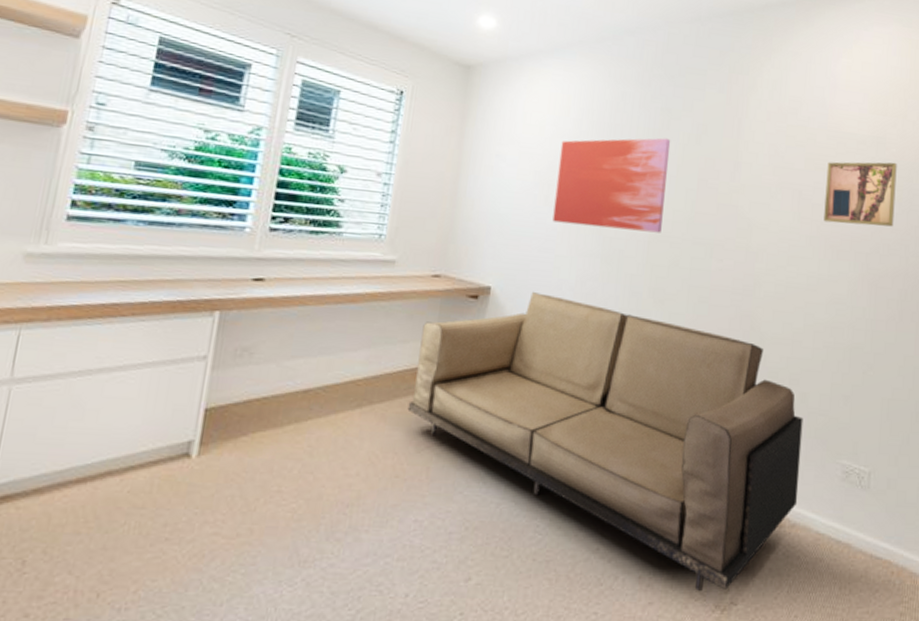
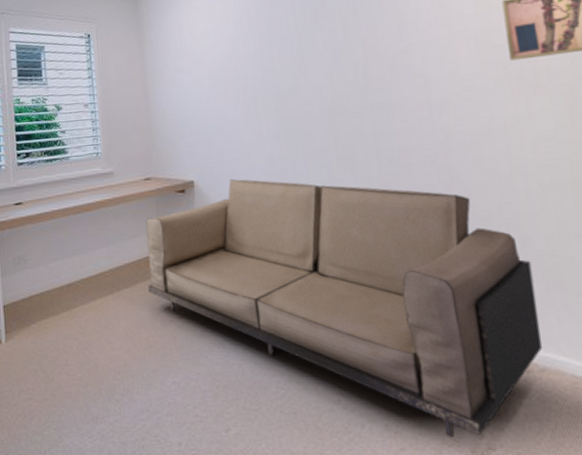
wall art: present [552,138,671,233] -> none [227,17,338,116]

